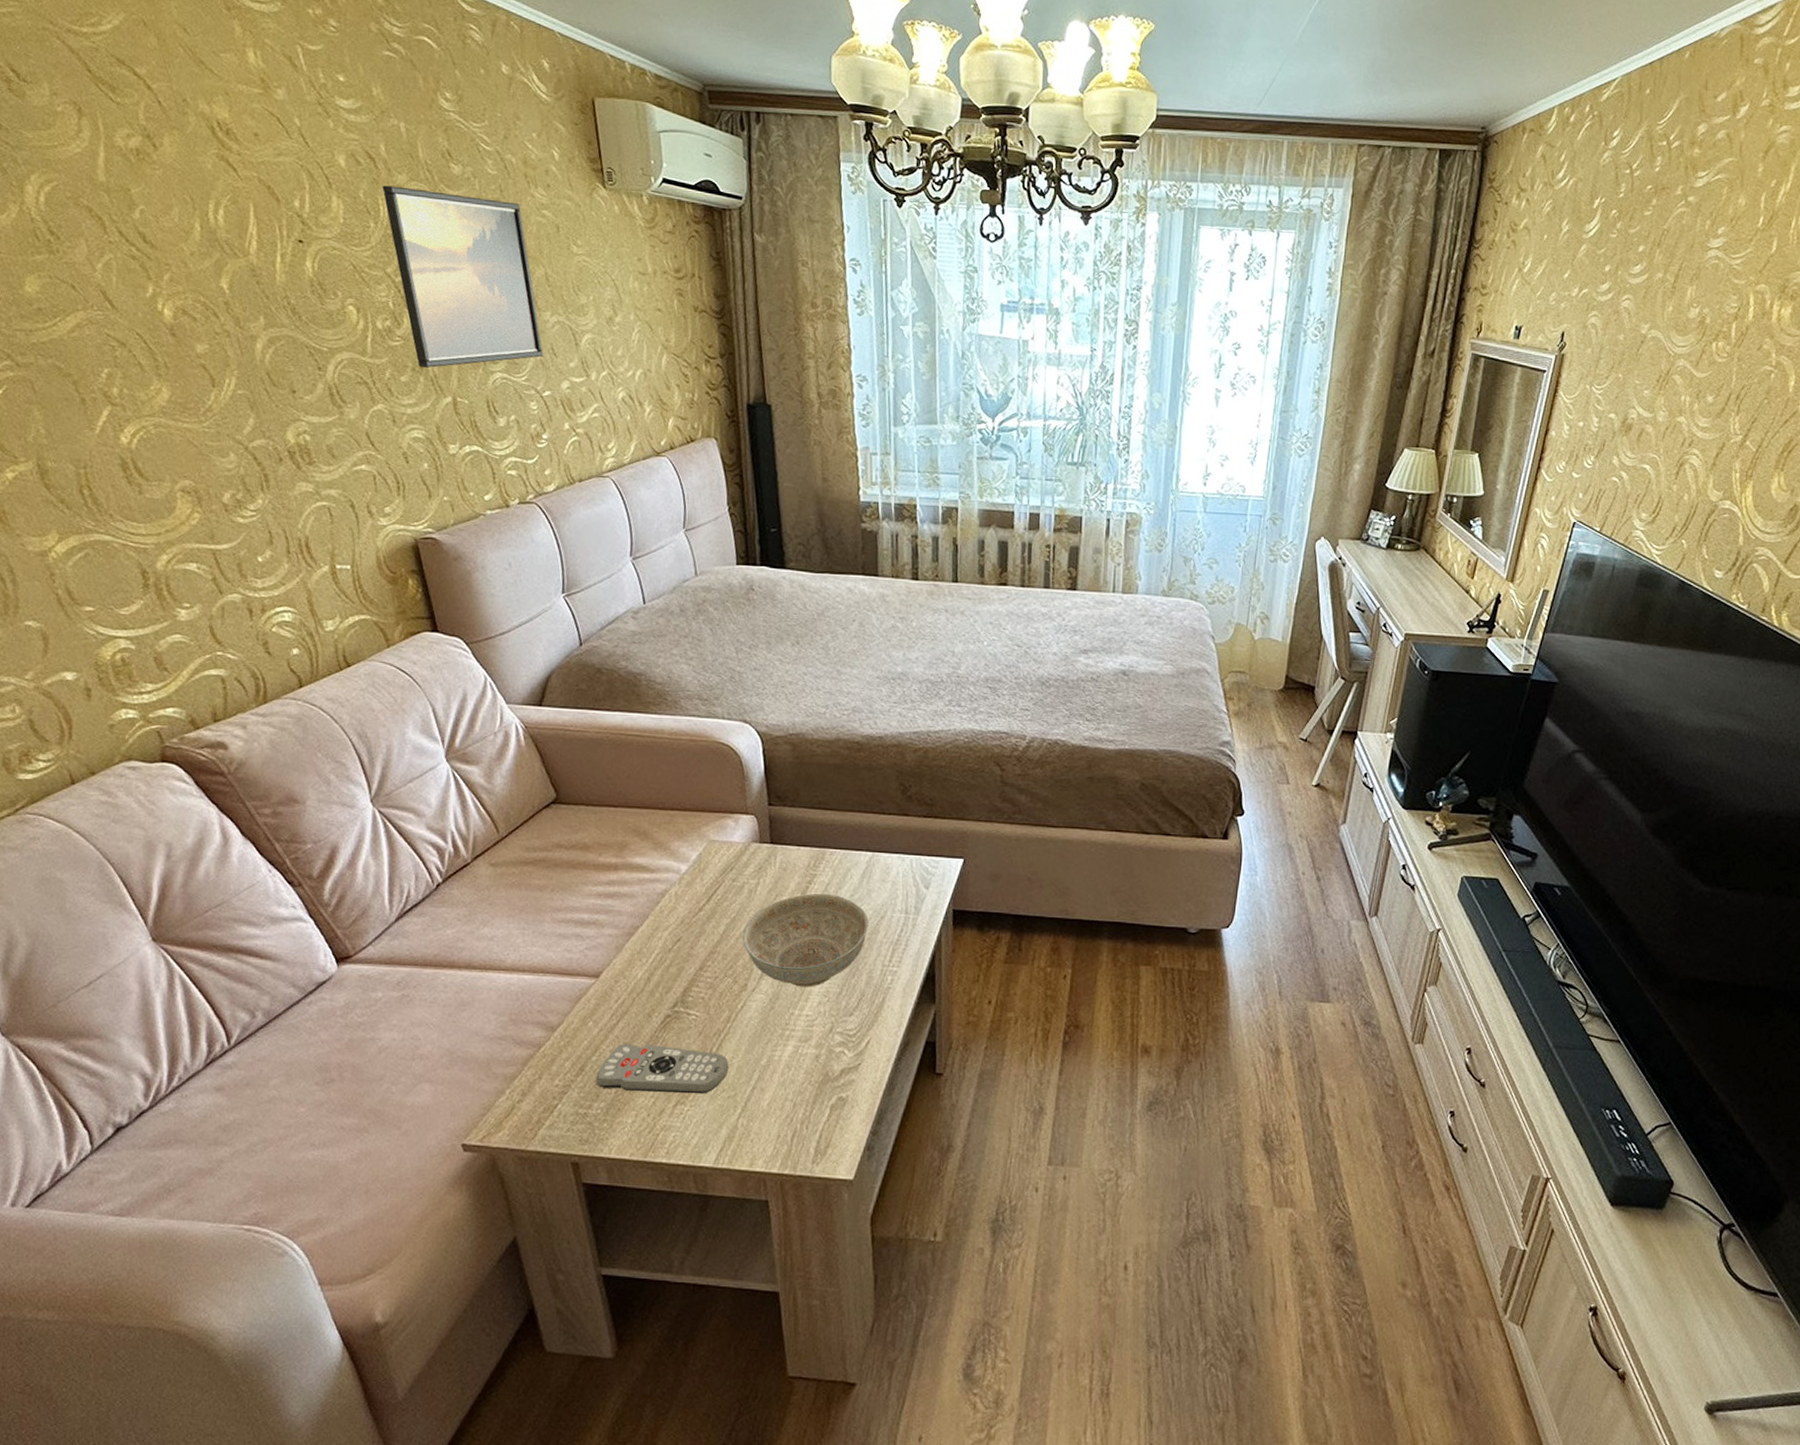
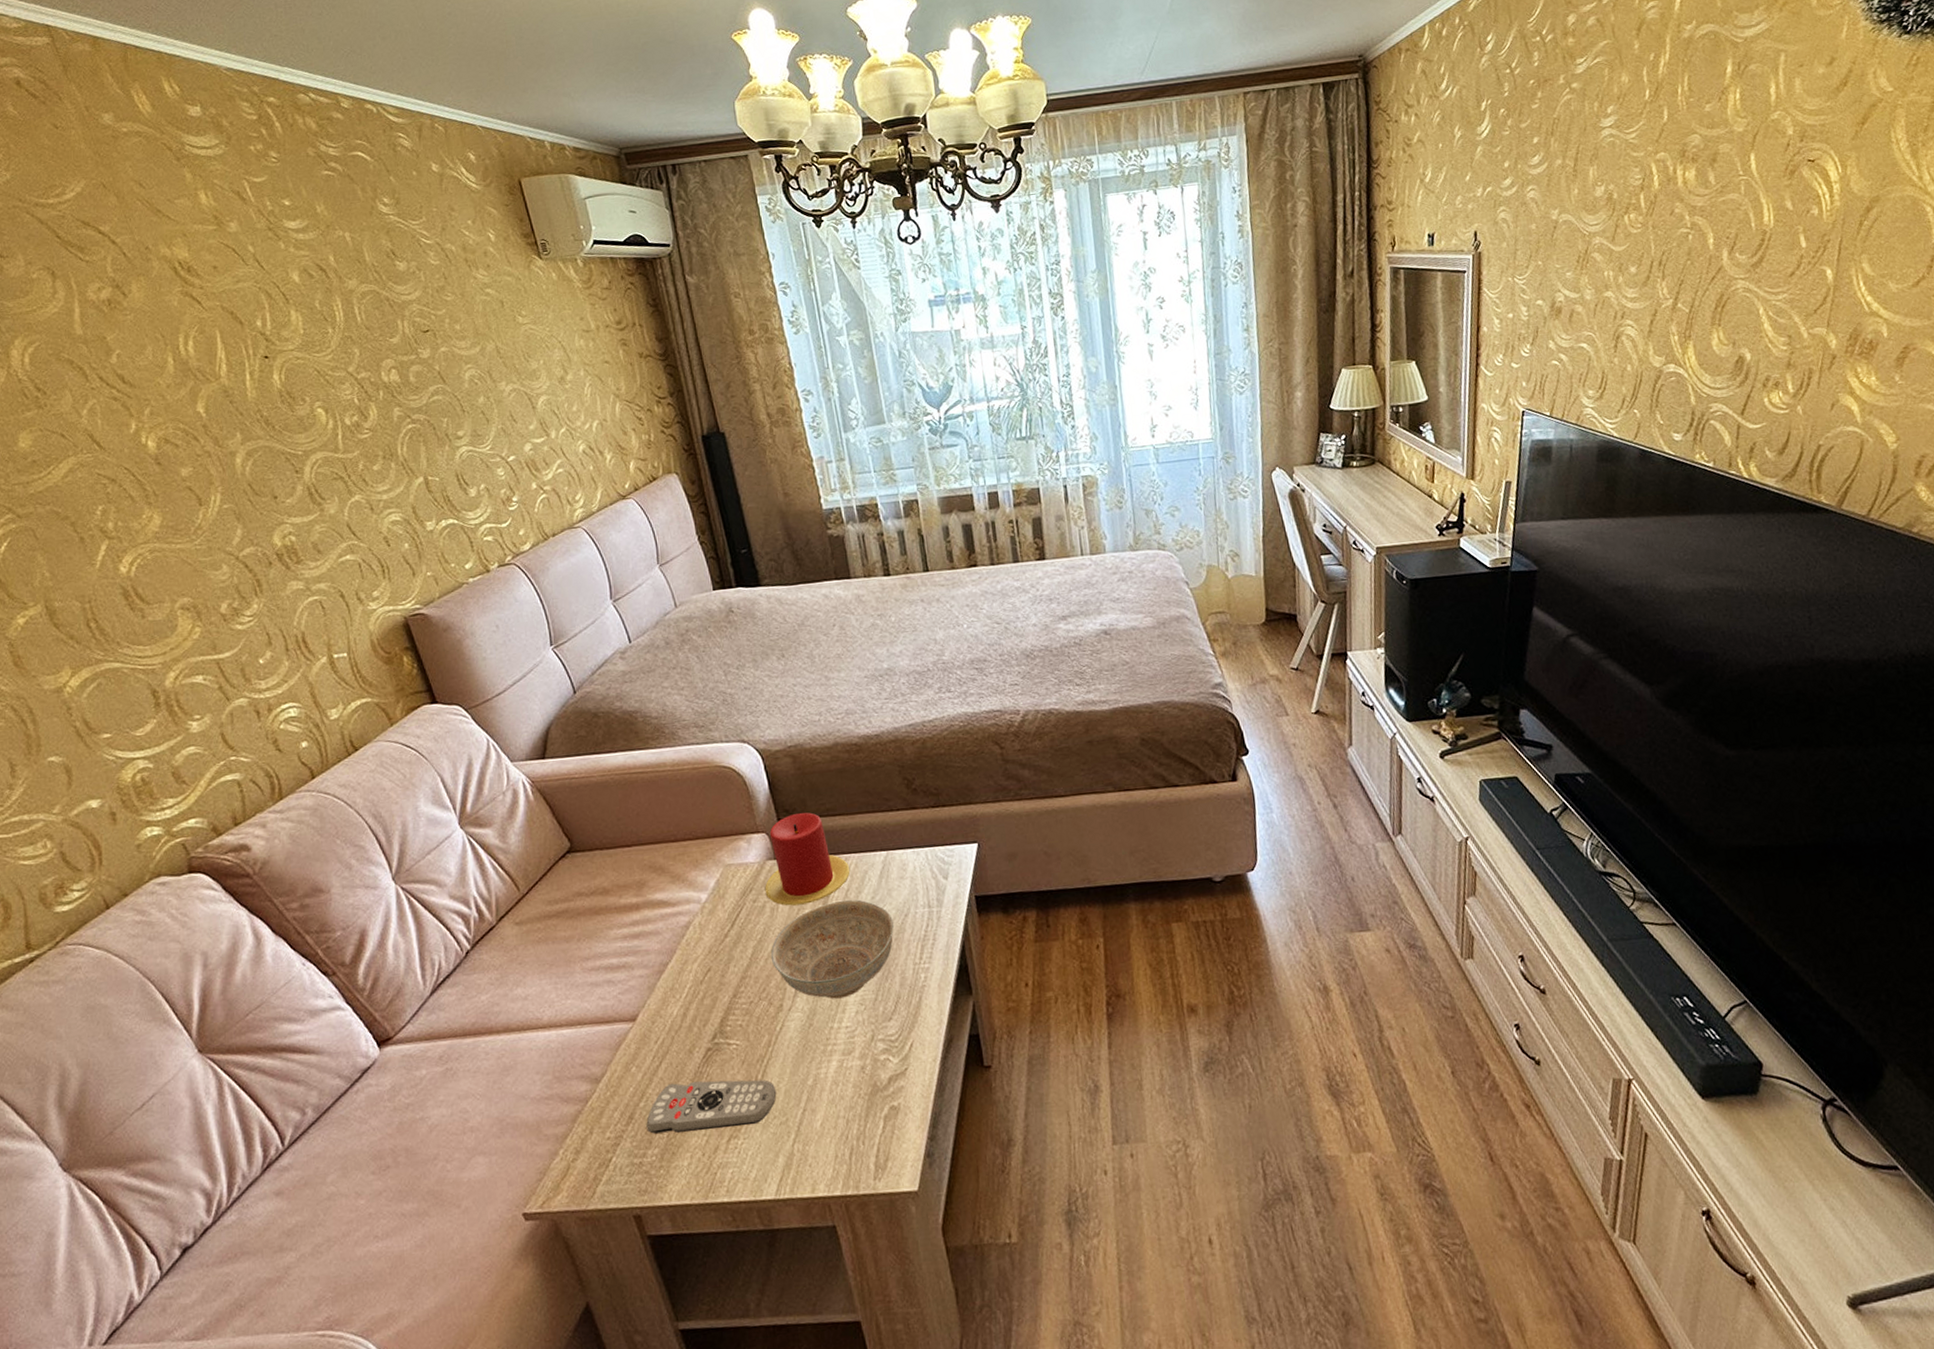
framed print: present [382,185,544,368] -> none [335,287,504,454]
candle: none [745,801,834,891] -> present [764,812,851,906]

